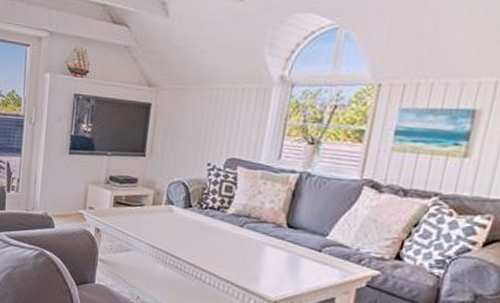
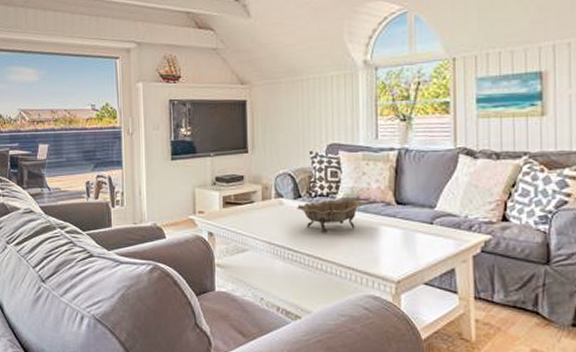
decorative bowl: none [186,213,254,245] -> present [297,198,363,233]

